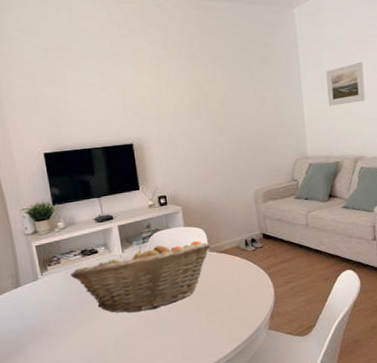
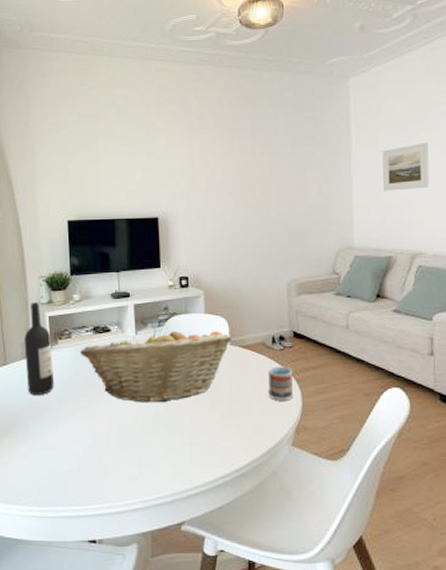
wine bottle: none [12,234,49,321] -> present [24,302,54,396]
cup: none [243,264,266,294] -> present [267,366,293,401]

